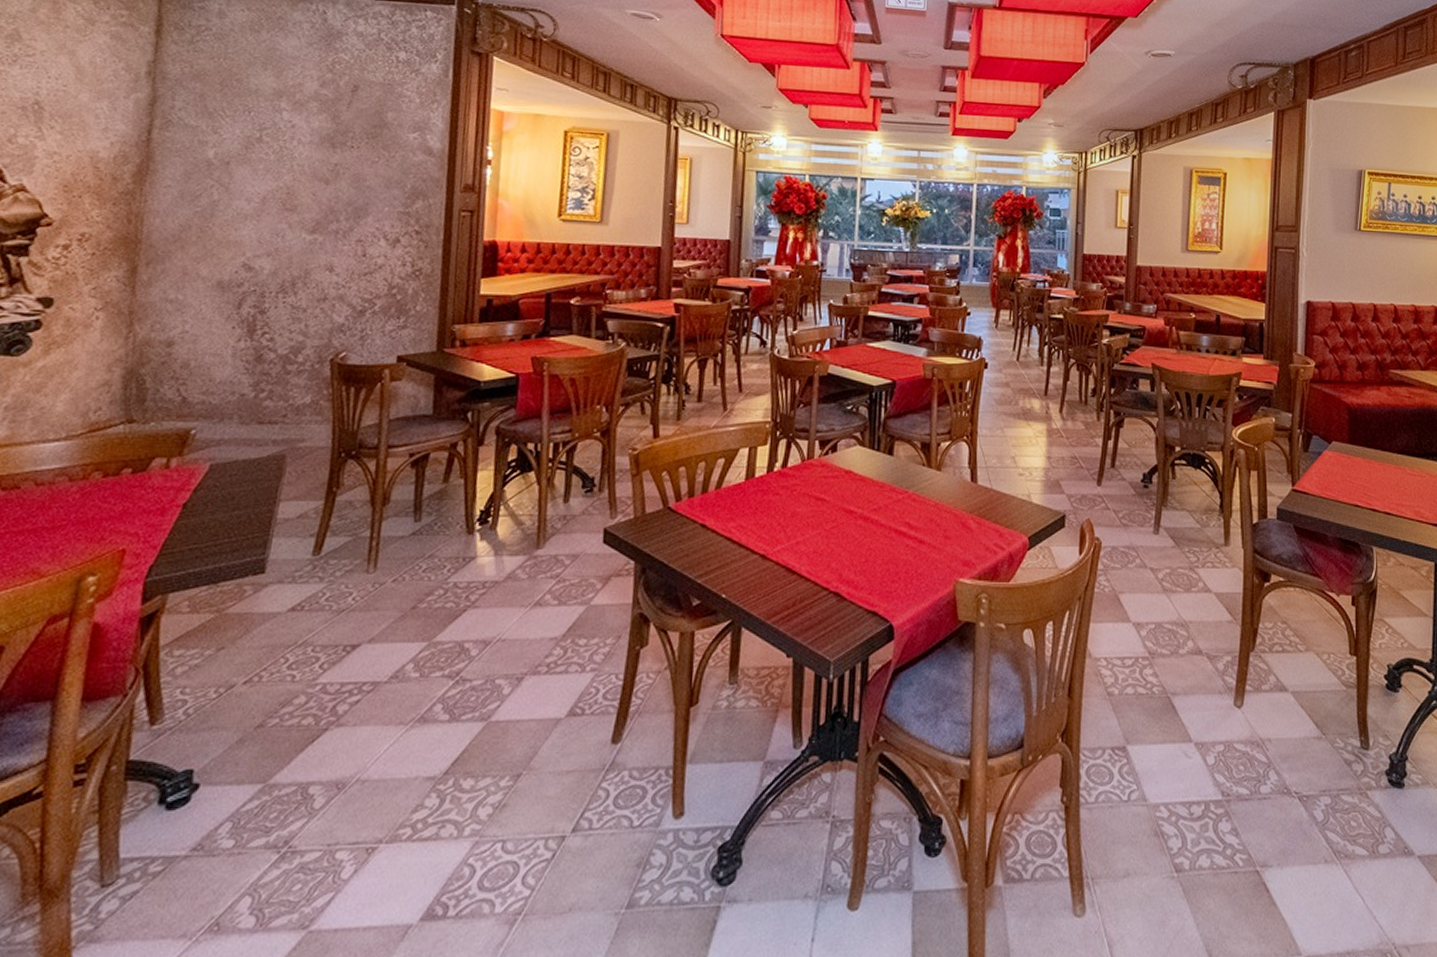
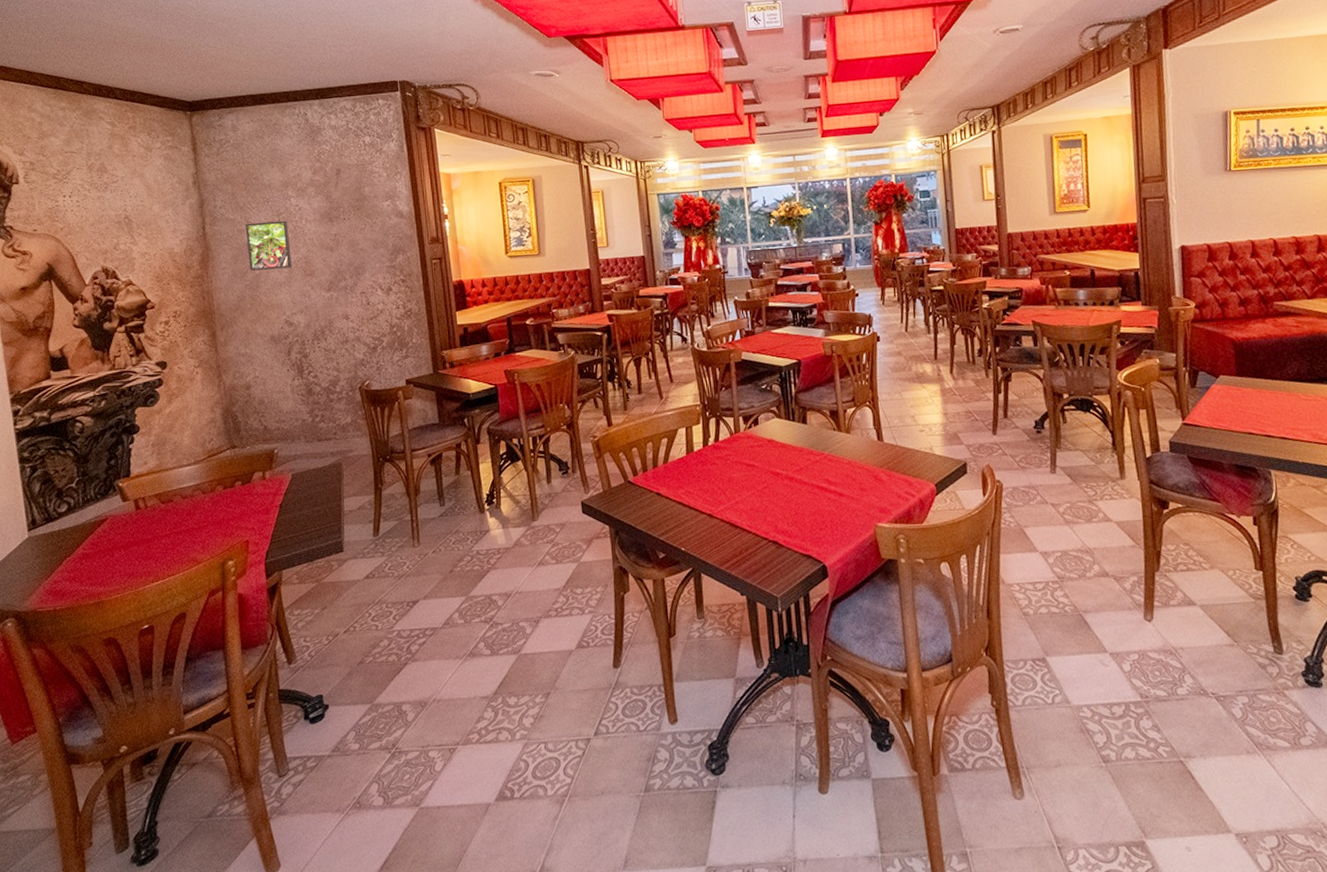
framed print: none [205,134,273,198] -> present [245,220,292,271]

